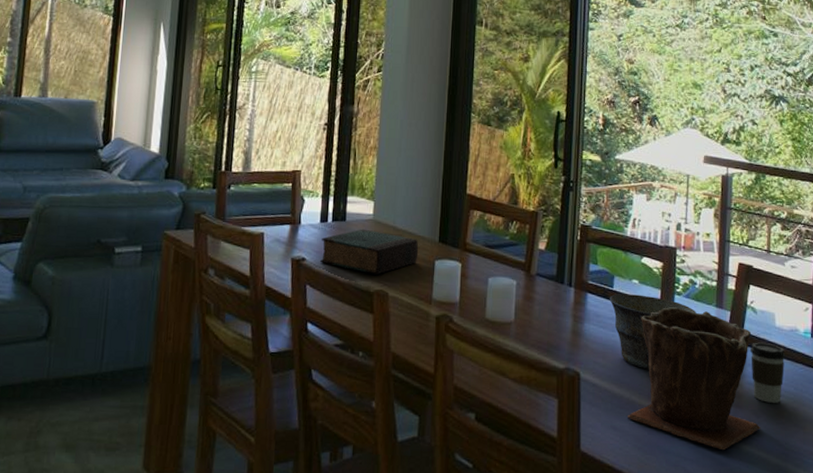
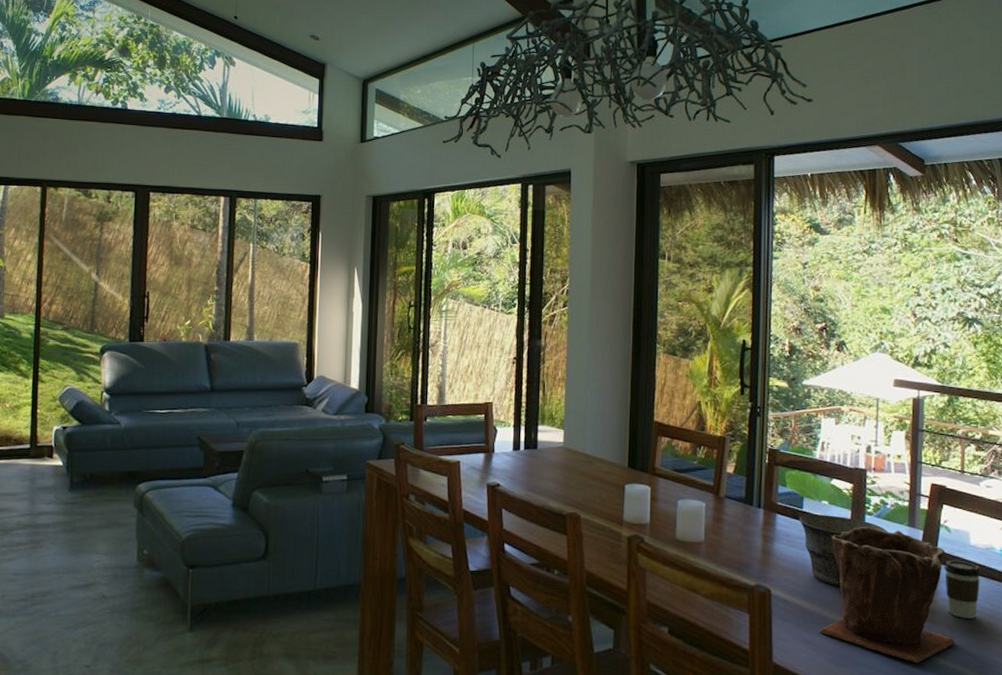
book: present [320,229,419,275] -> none [514,456,609,499]

